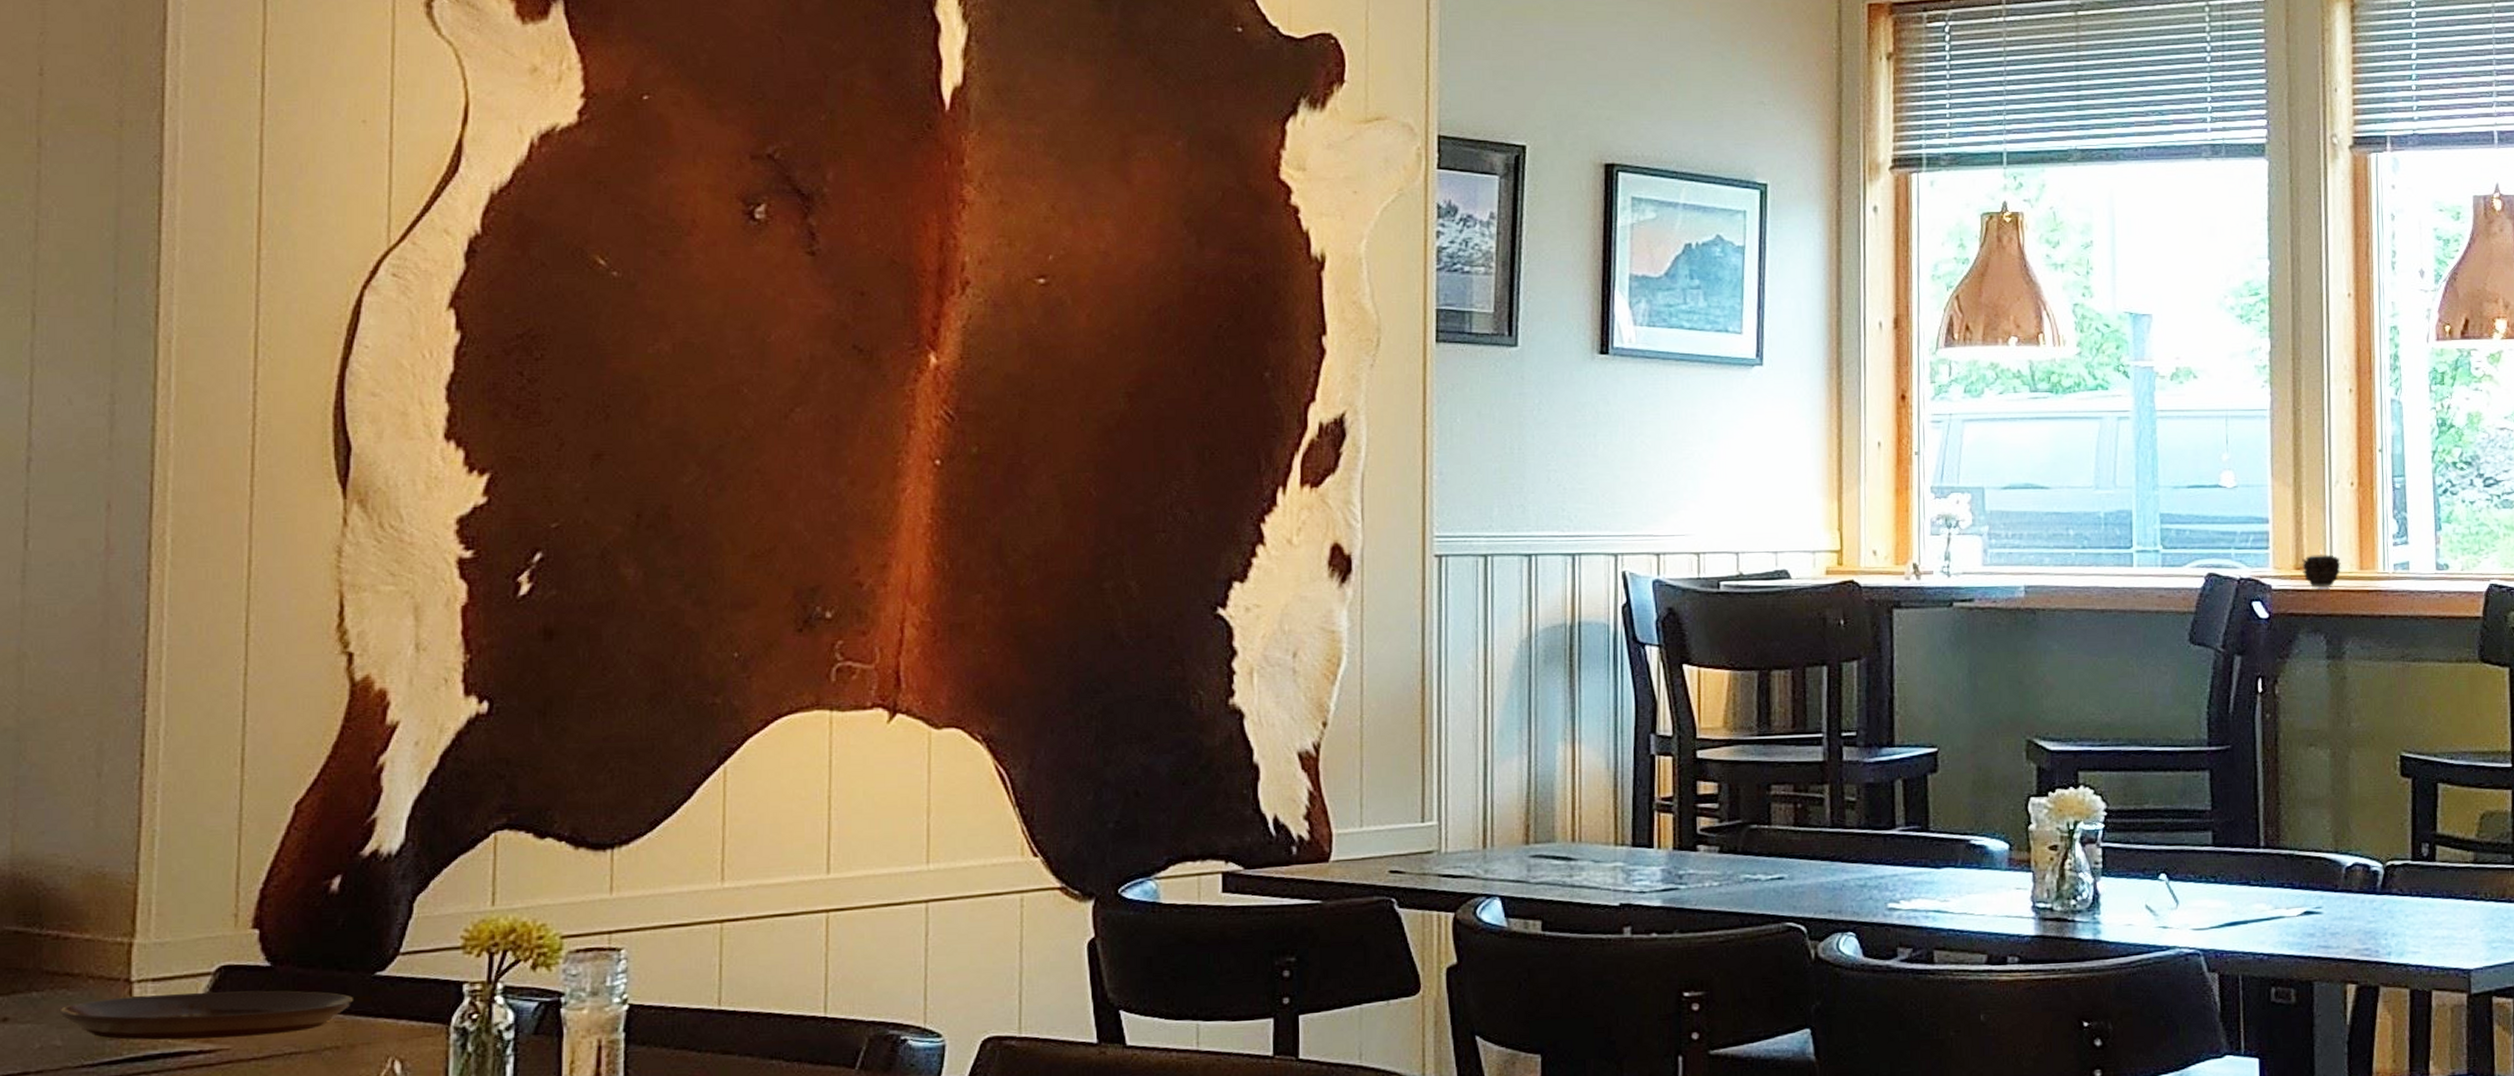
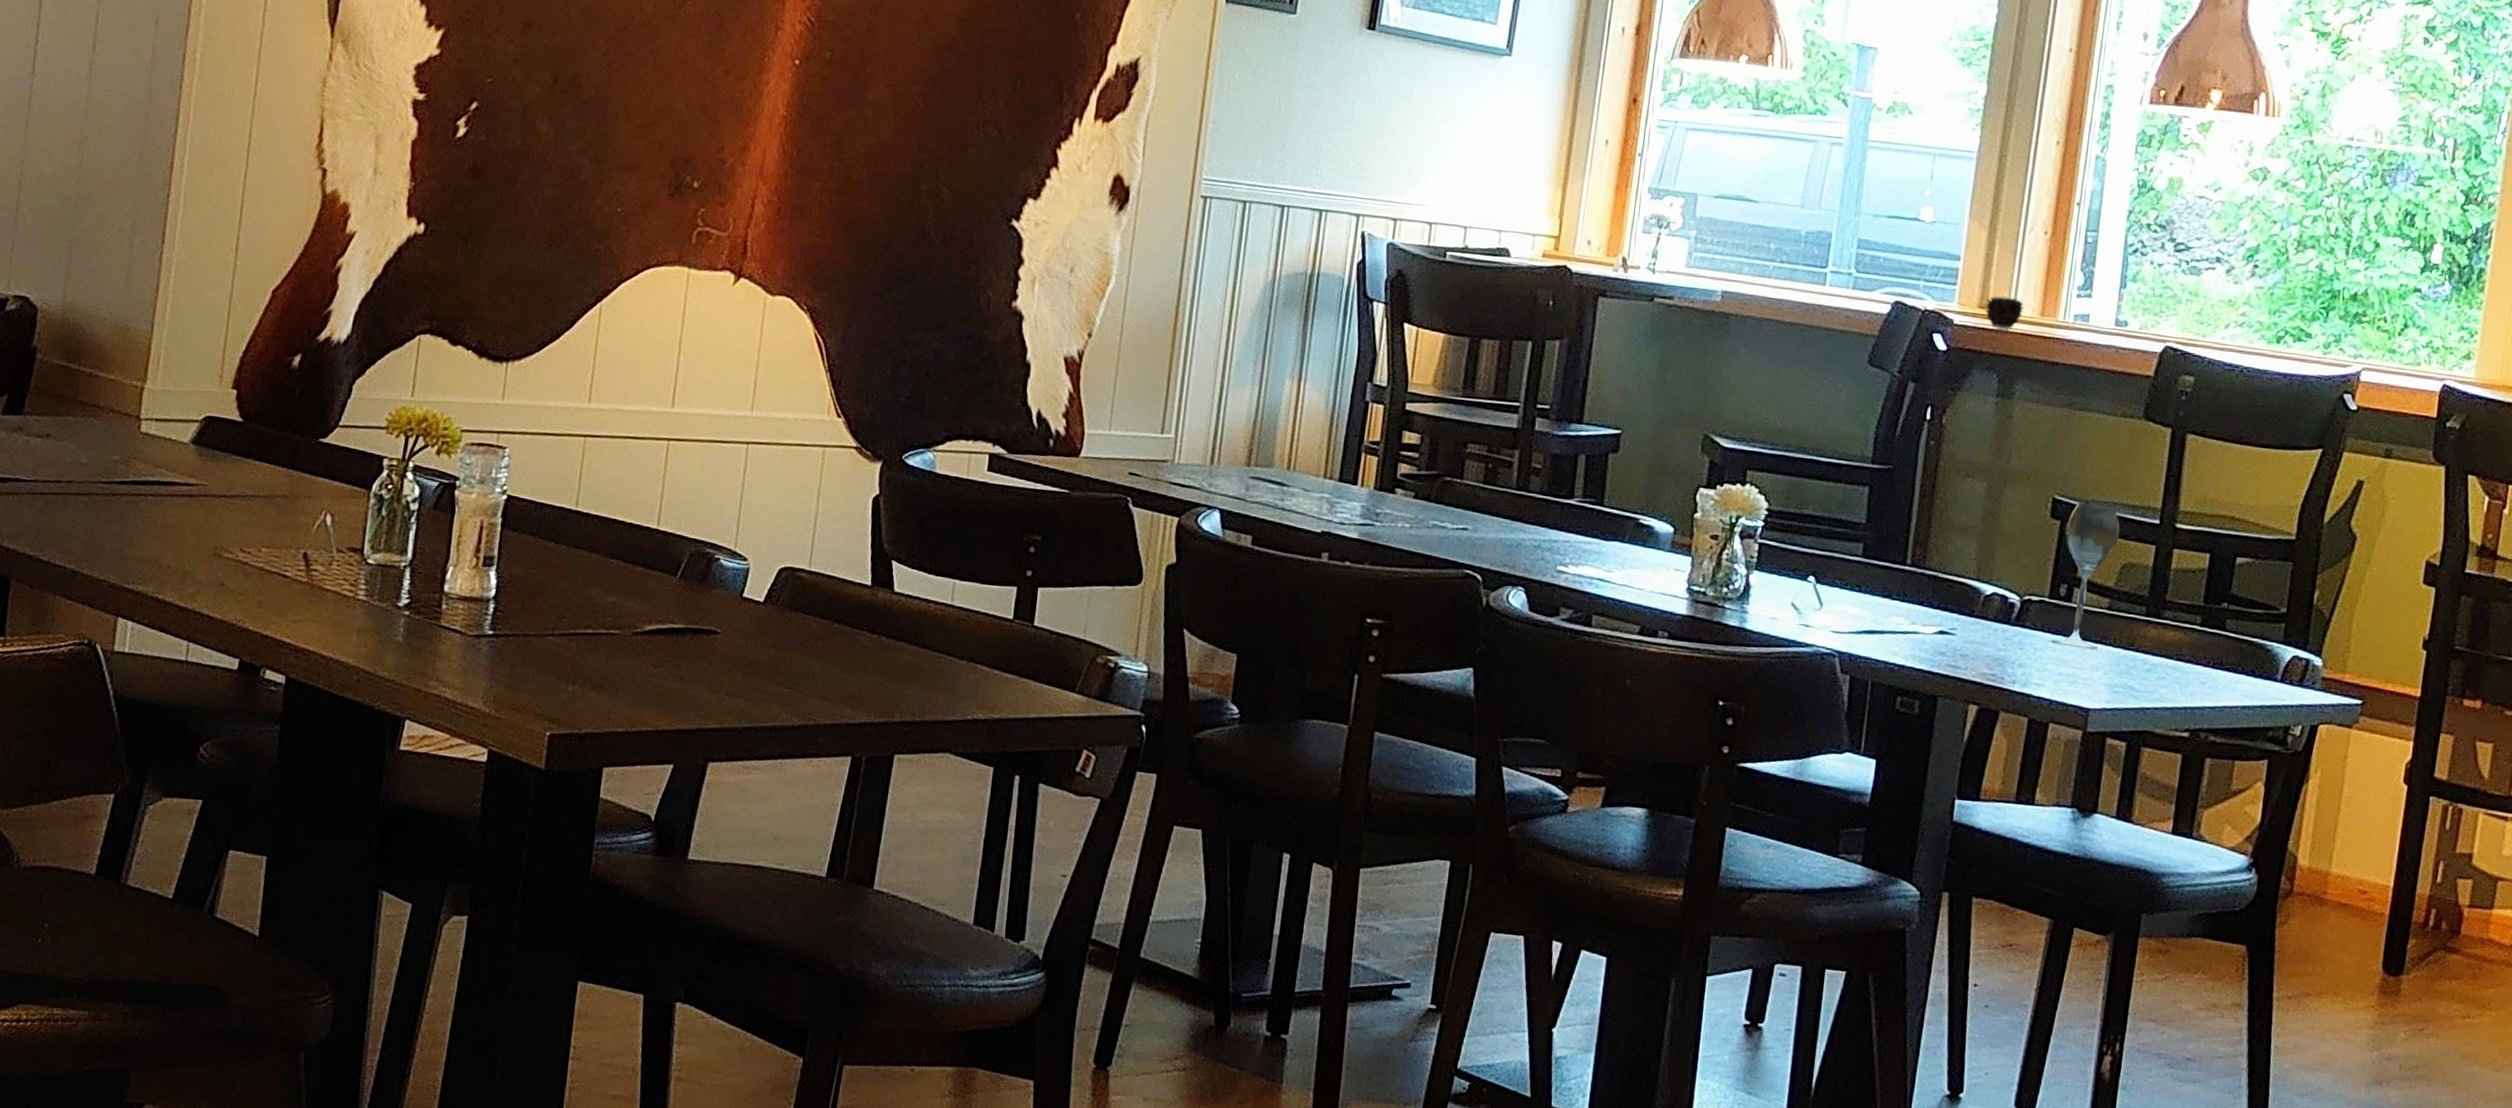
plate: present [59,990,353,1041] -> none [87,430,301,479]
wineglass: none [2417,756,2474,909] -> present [2050,503,2120,651]

